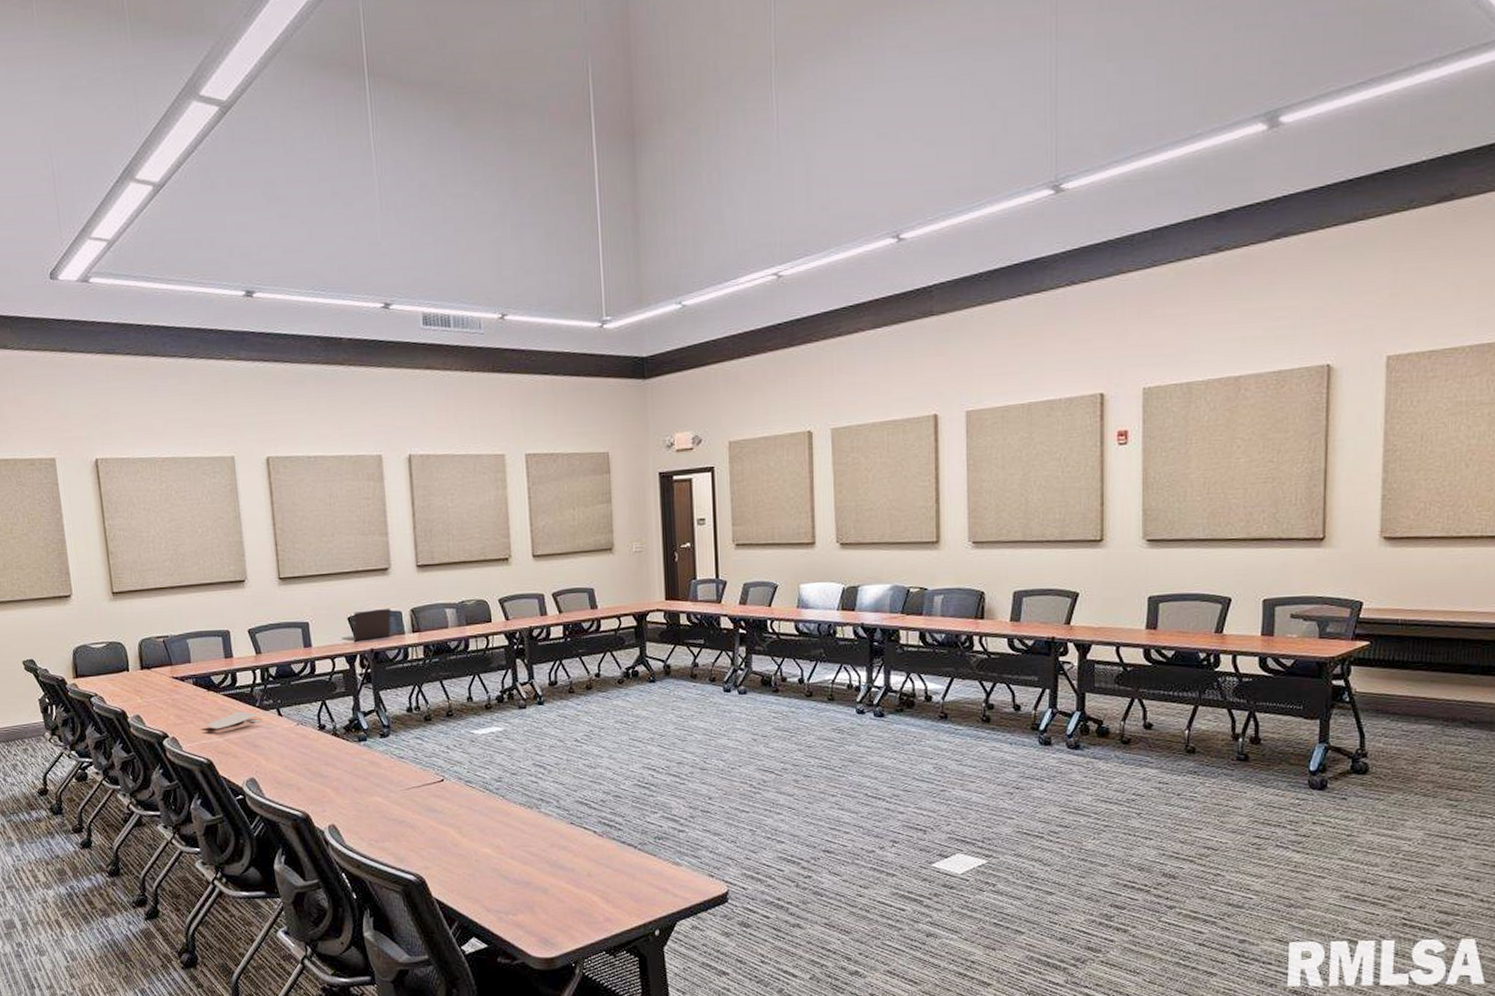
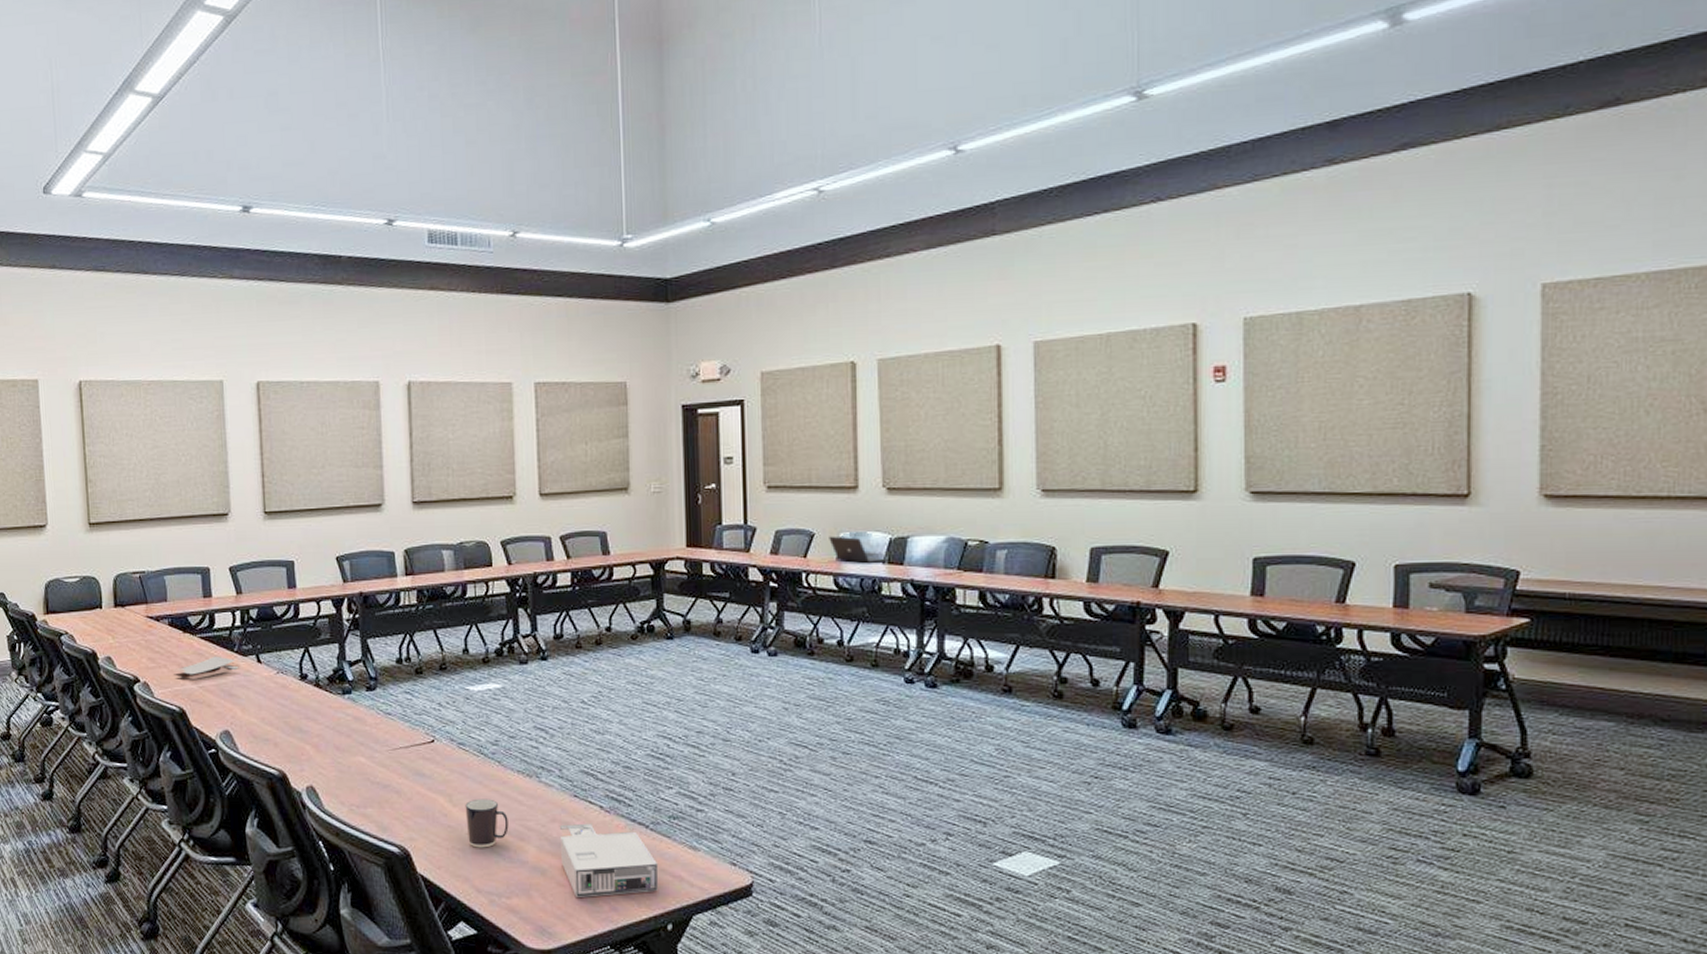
laptop: present [341,607,391,642] -> none [328,547,384,584]
mug: none [473,829,513,873] -> present [465,798,509,848]
projector: none [558,846,647,912] -> present [559,823,659,898]
laptop: none [790,587,842,610] -> present [829,536,889,563]

